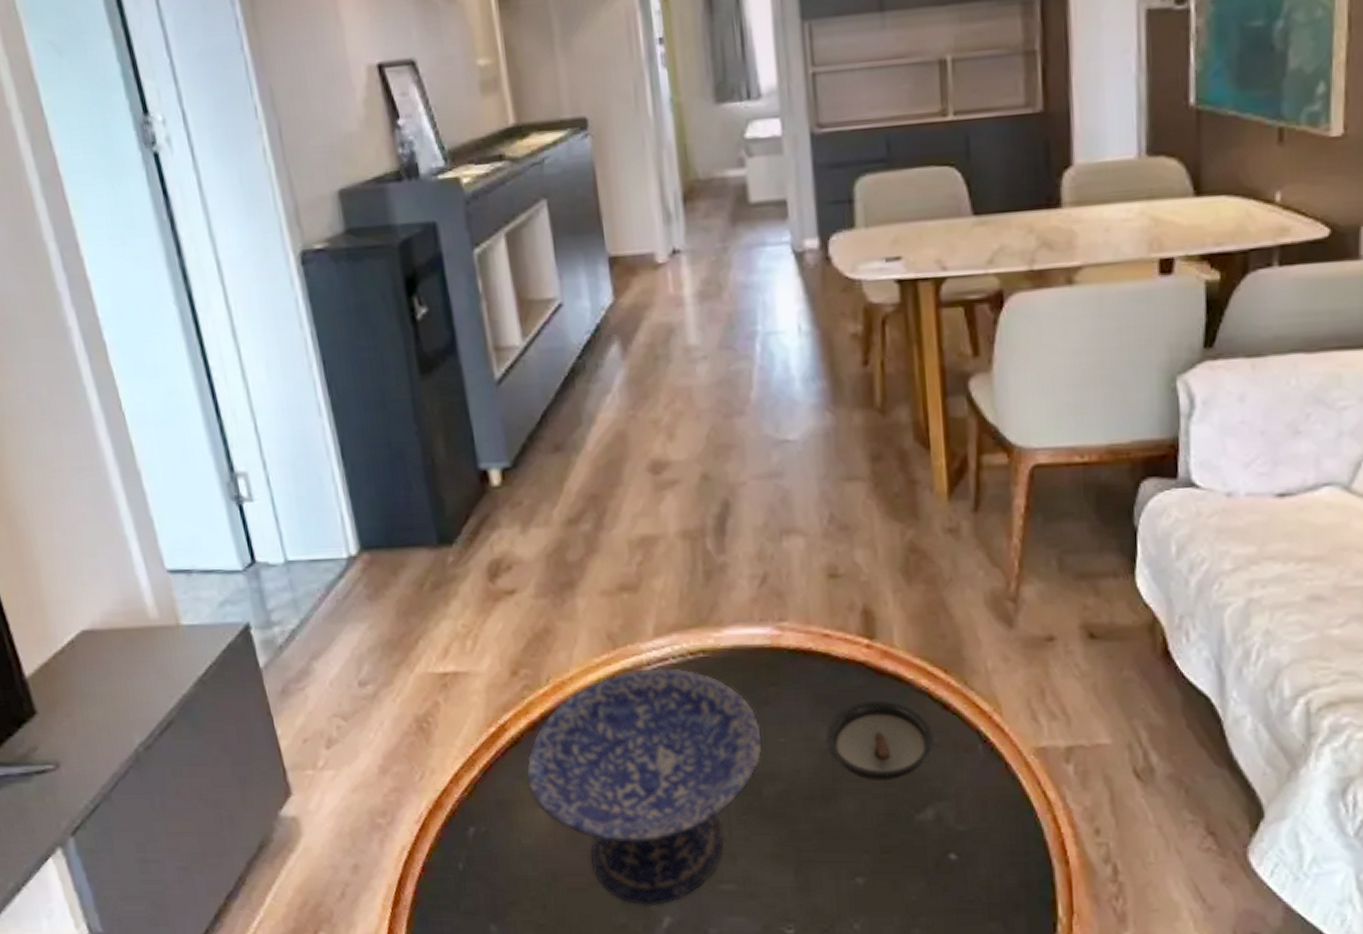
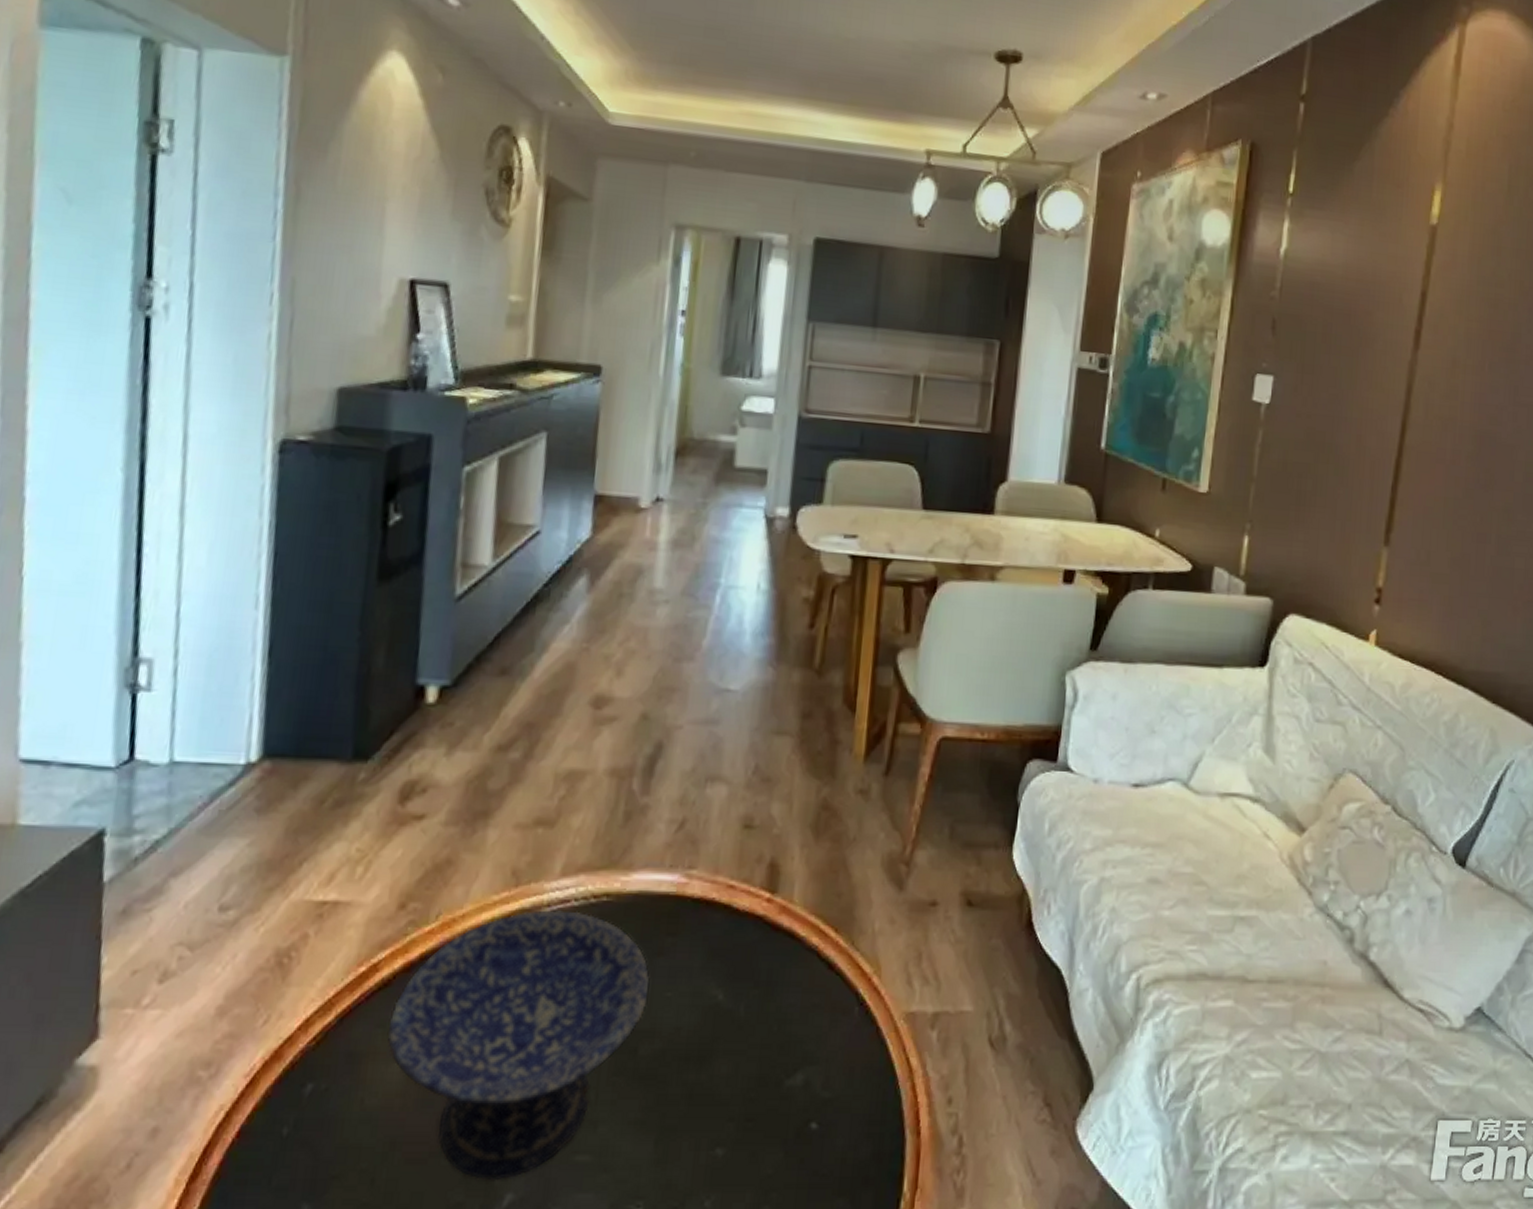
saucer: present [826,700,934,782] -> none [712,957,815,1043]

